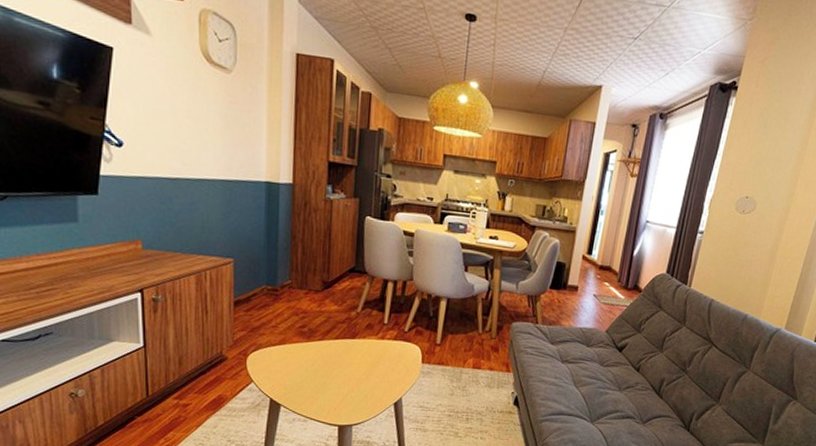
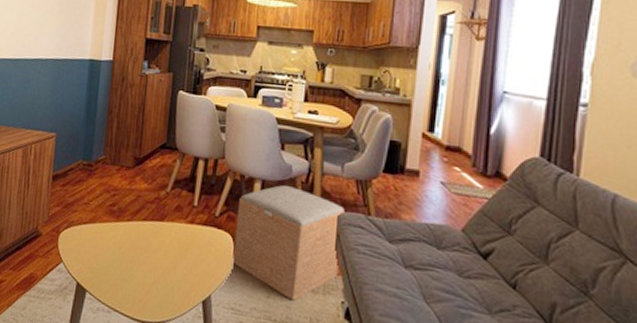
ottoman: none [421,301,517,396] -> present [233,184,345,301]

